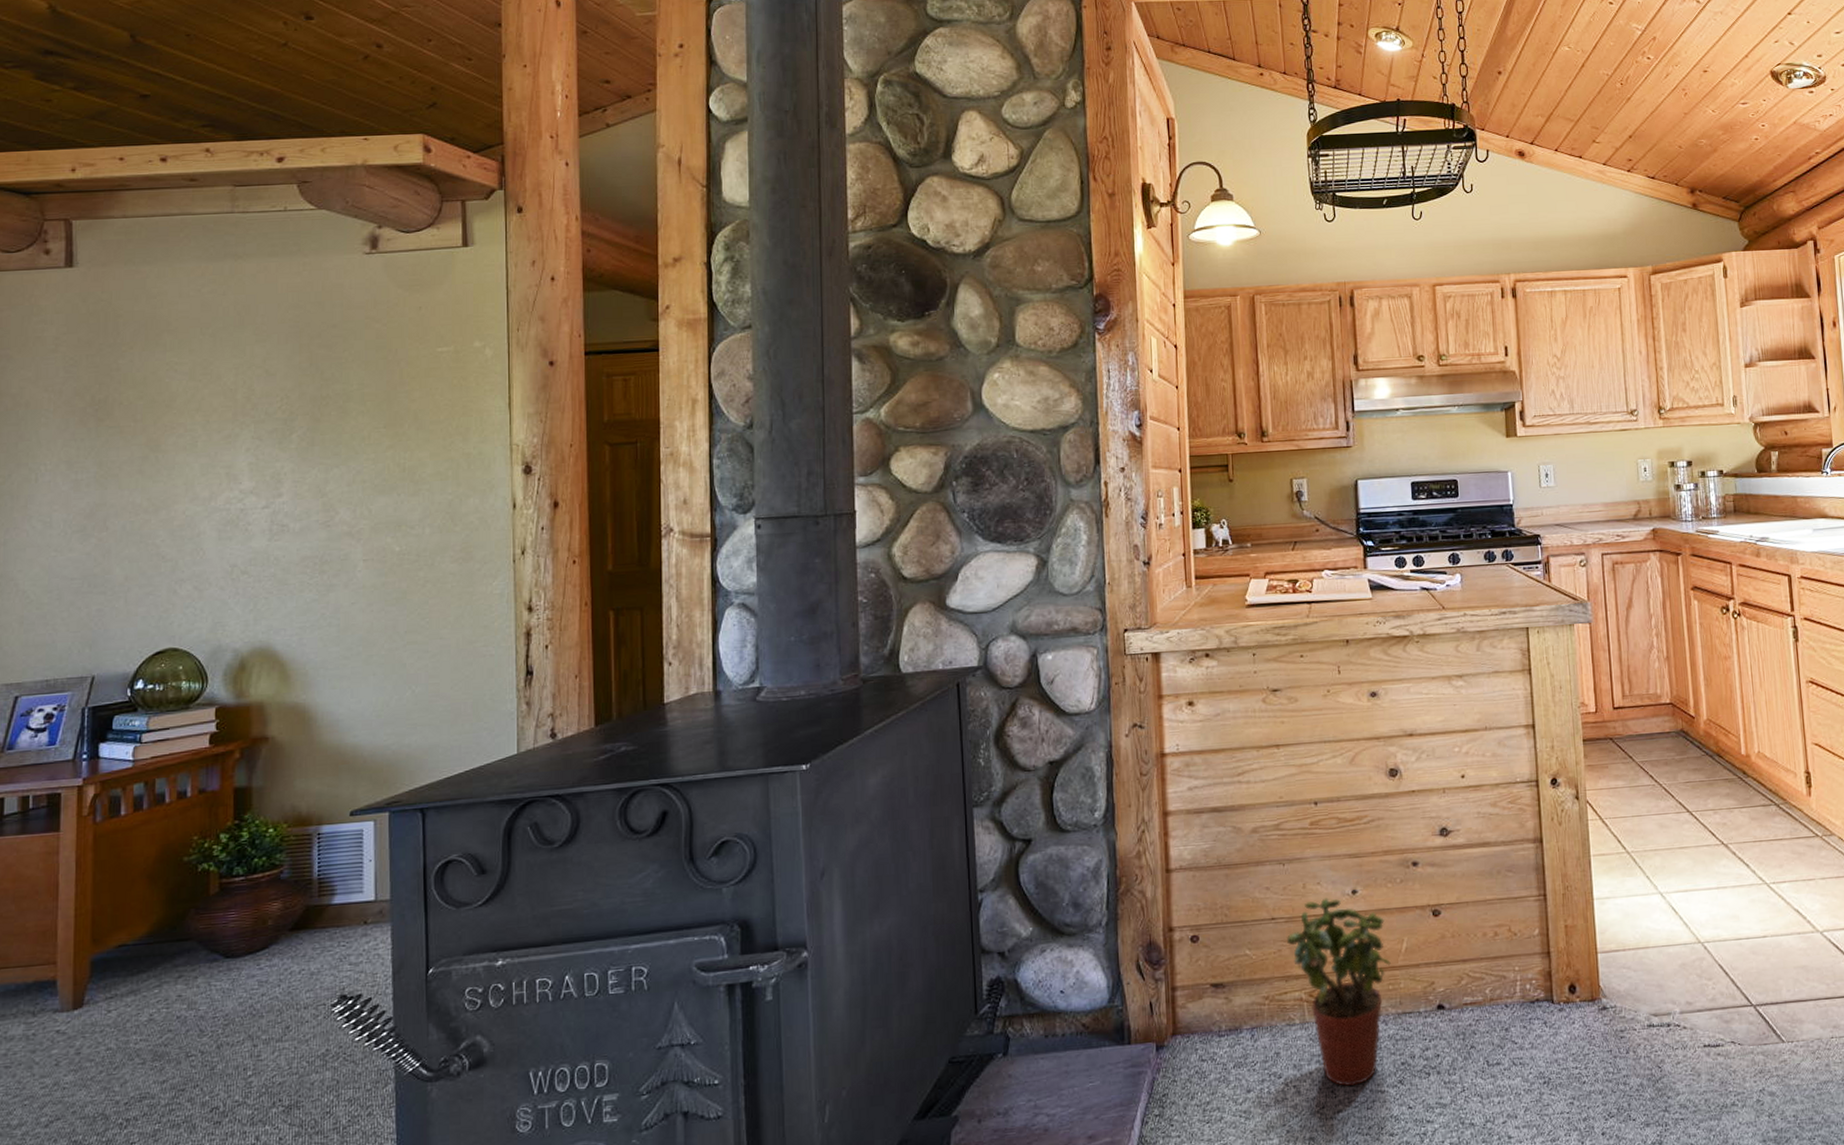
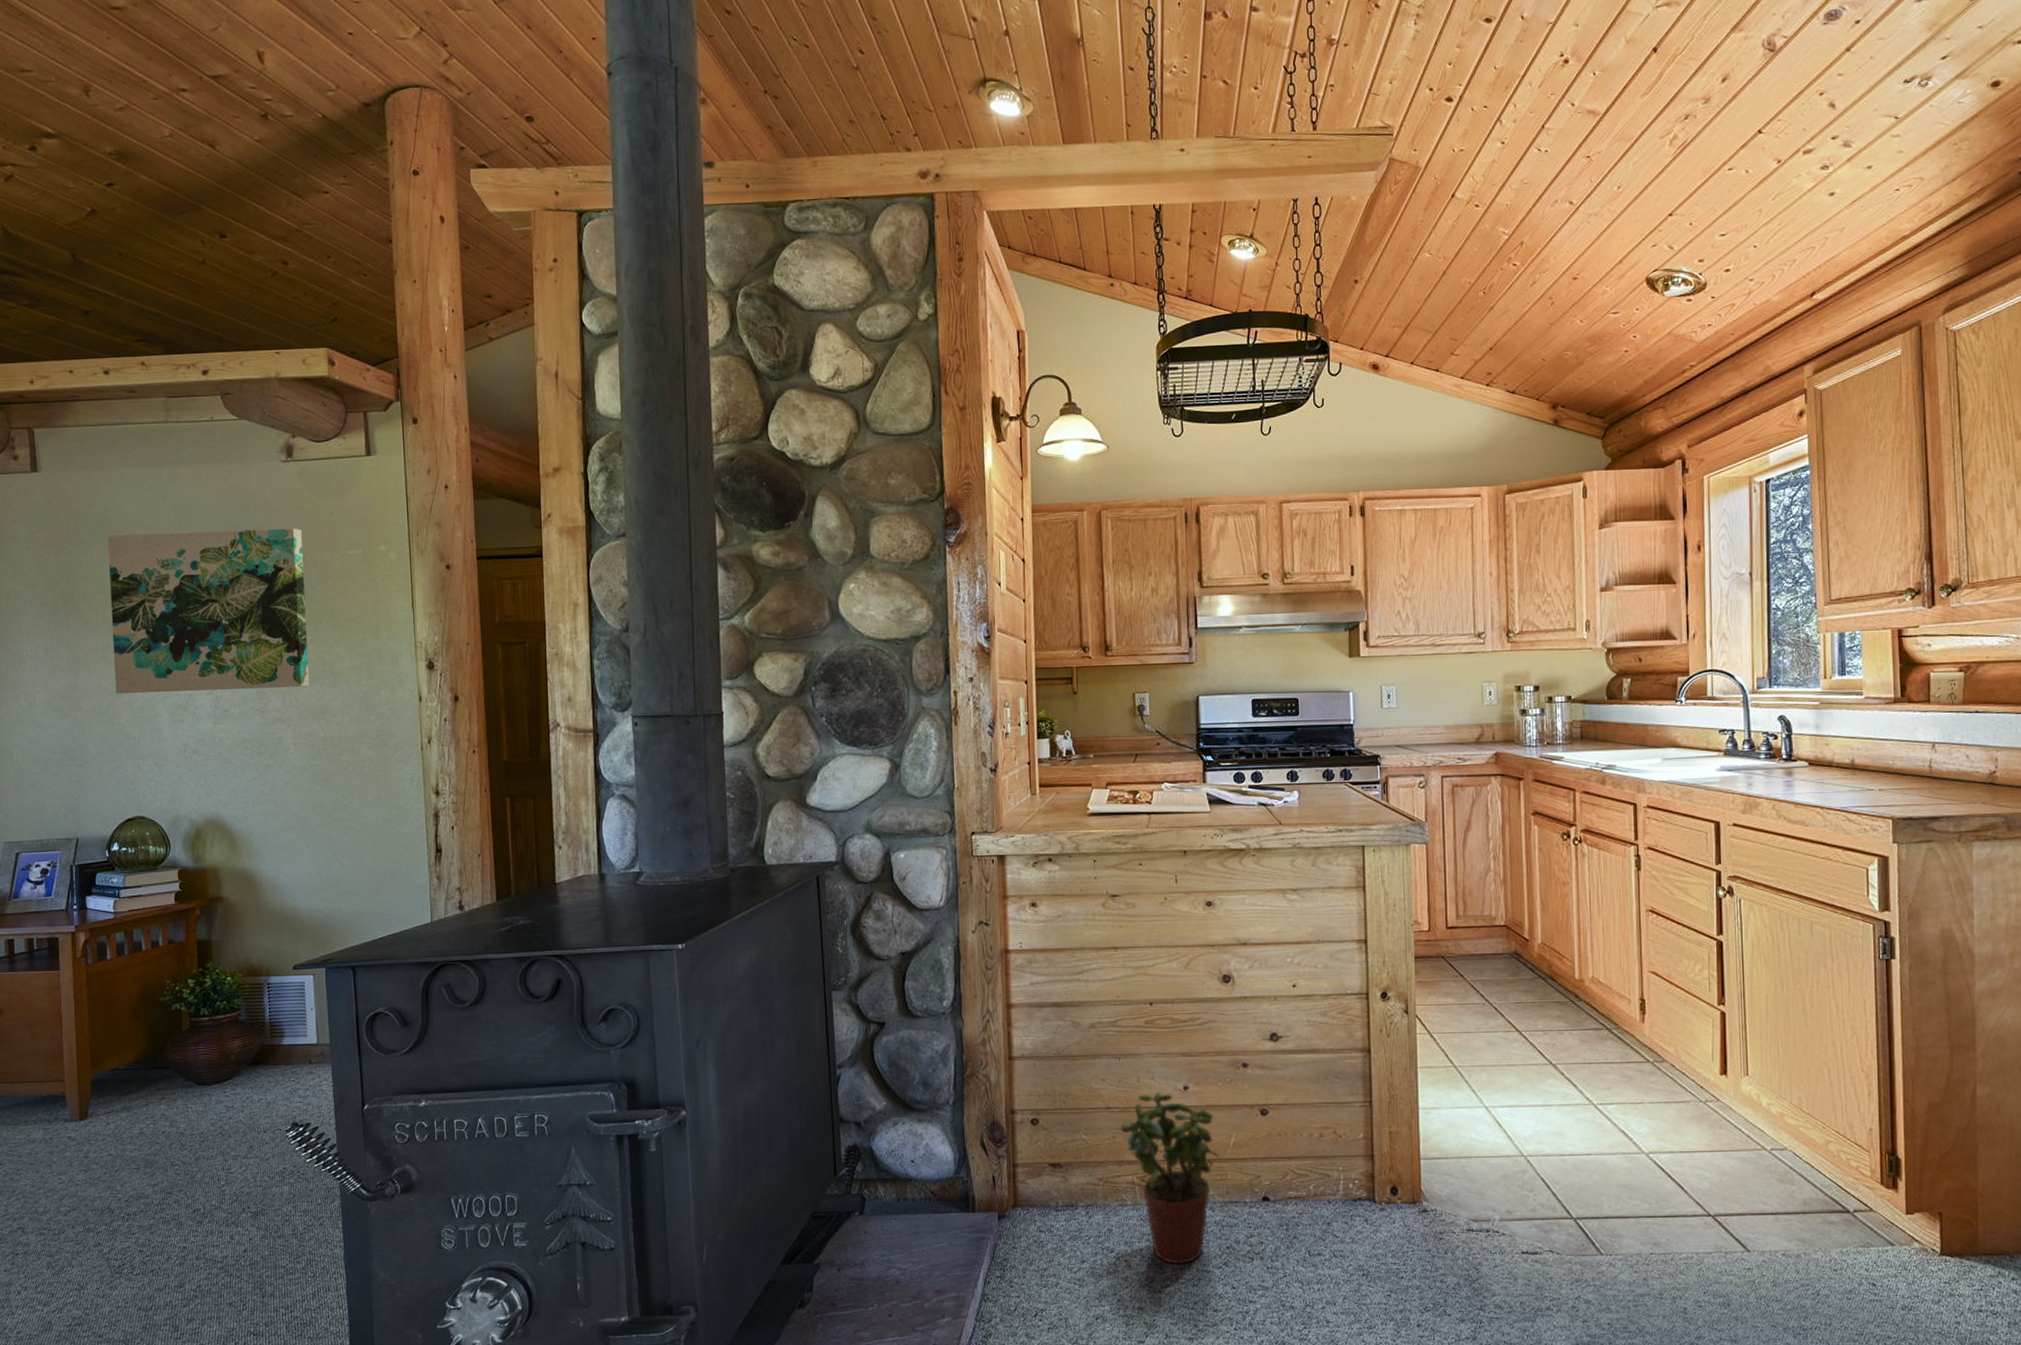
wall art: none [151,324,386,511] -> present [107,528,310,694]

